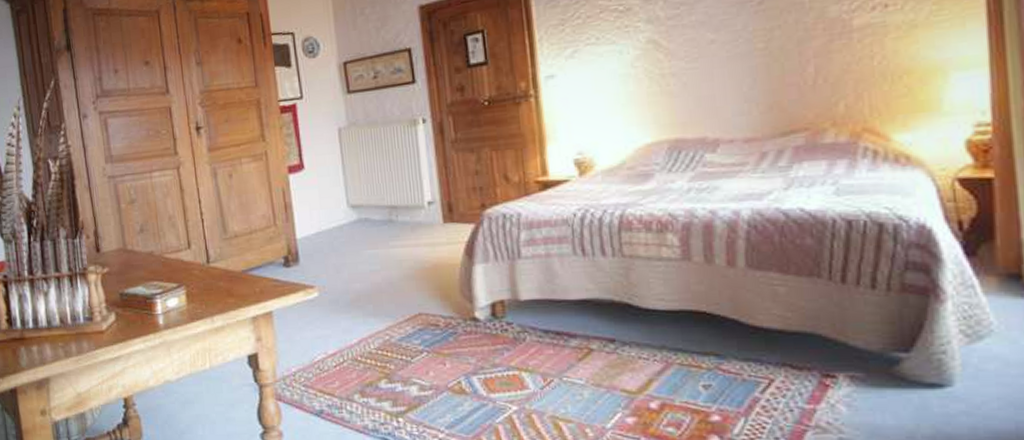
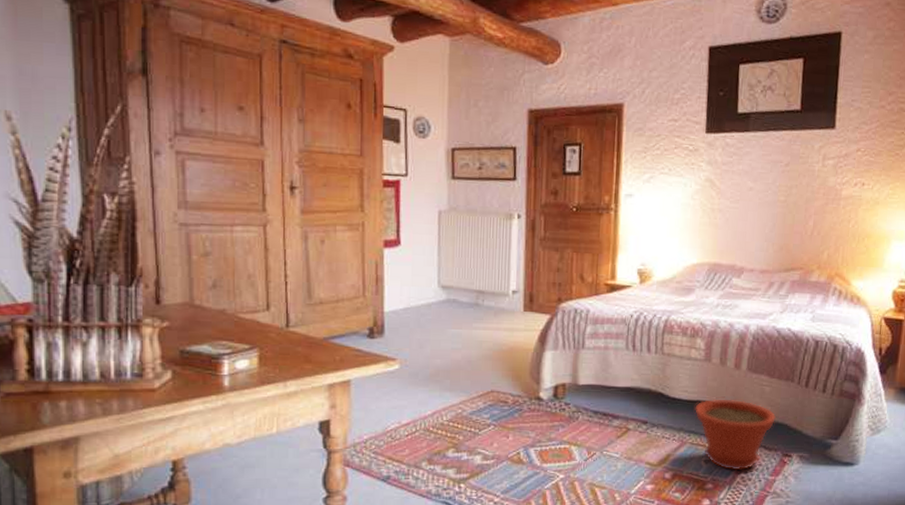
plant pot: none [678,305,803,398] -> present [695,398,777,471]

